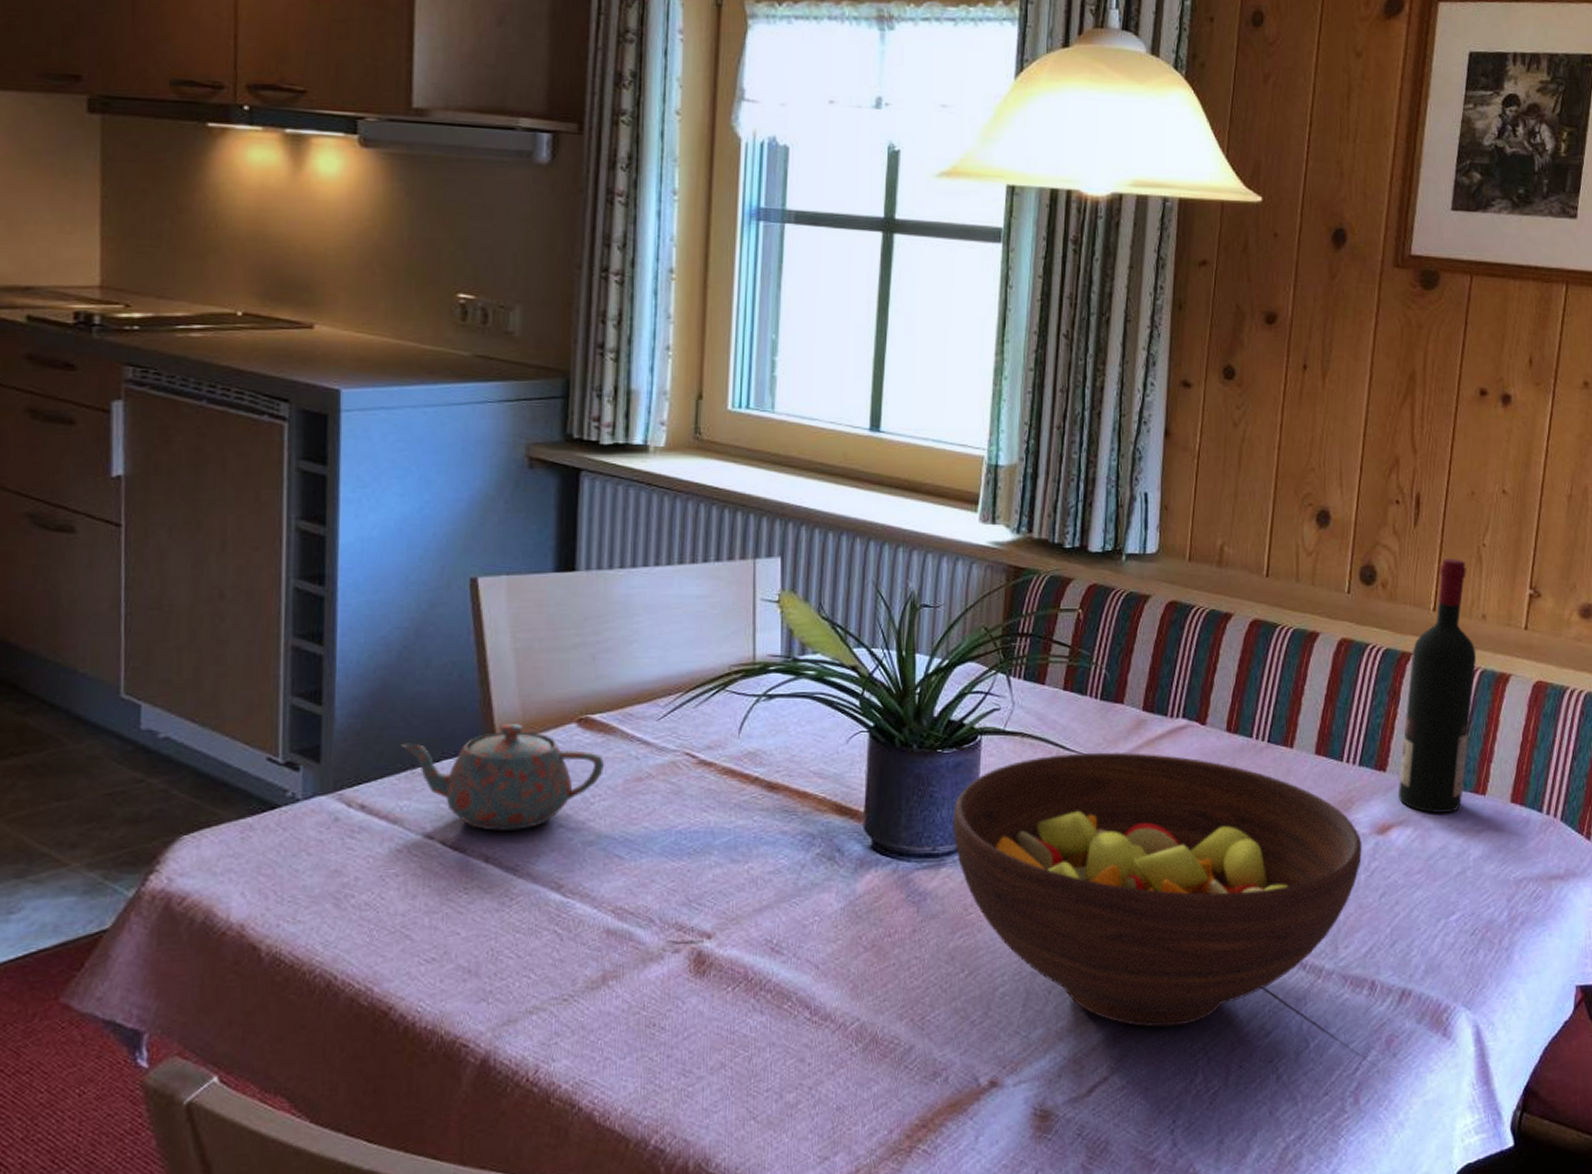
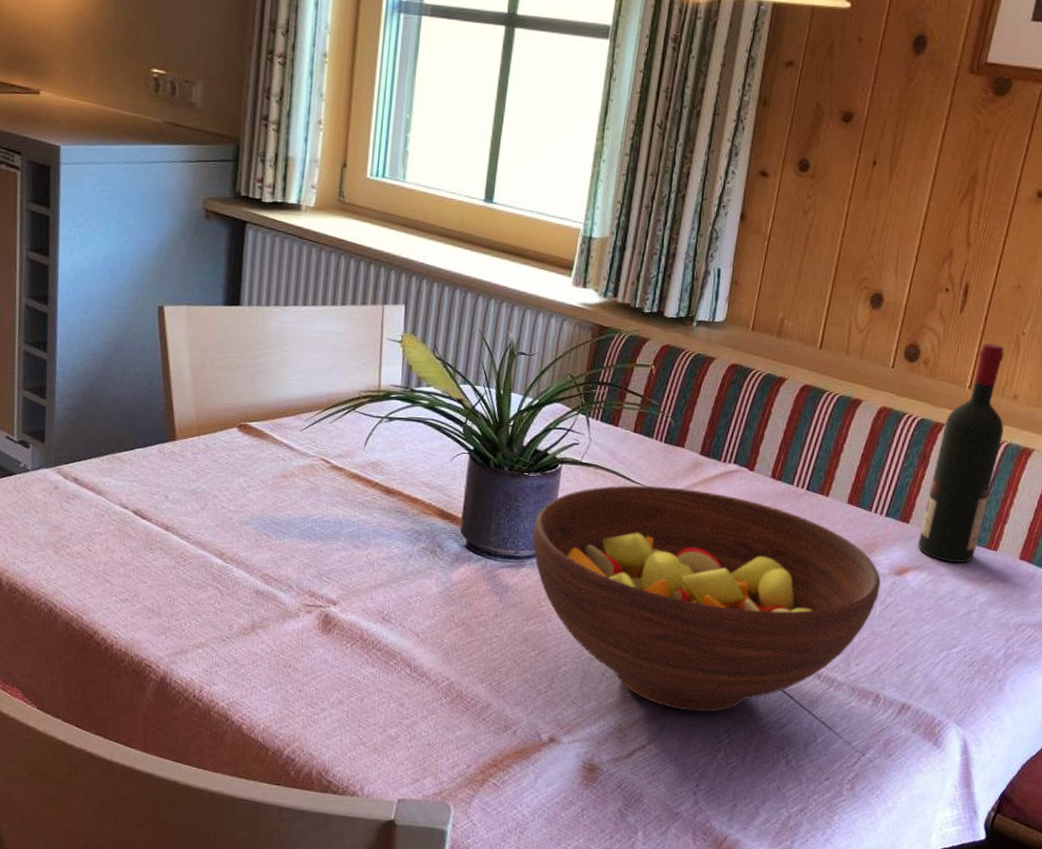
teapot: present [400,724,605,831] -> none [104,424,259,508]

